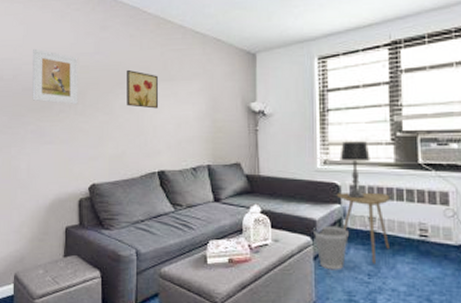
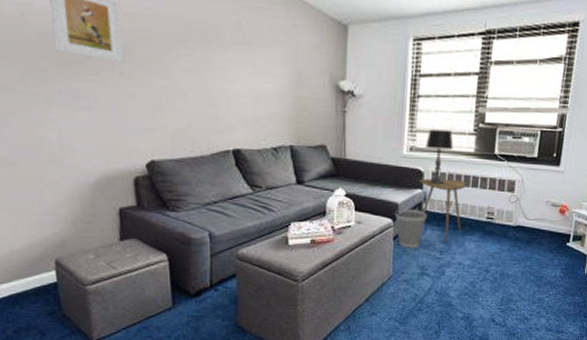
wall art: present [127,69,159,109] -> none [189,24,232,78]

